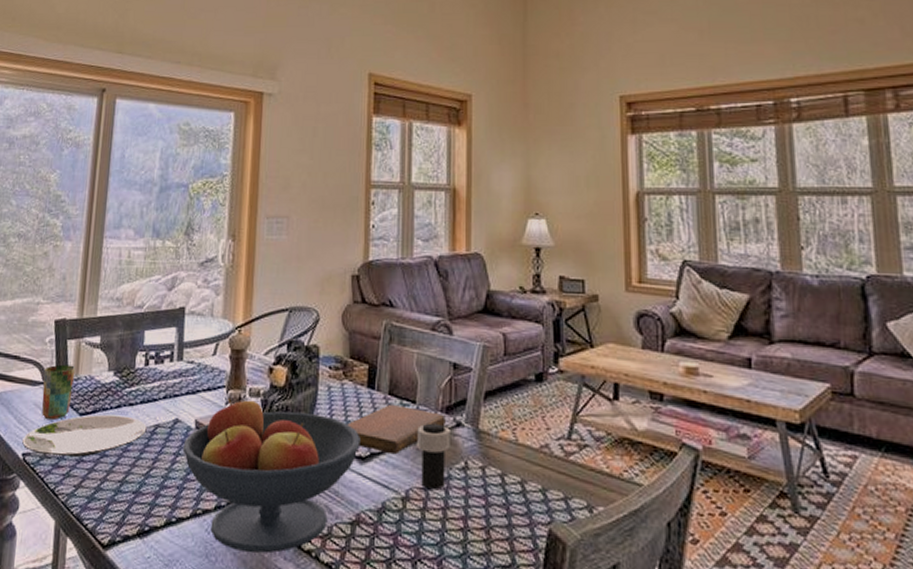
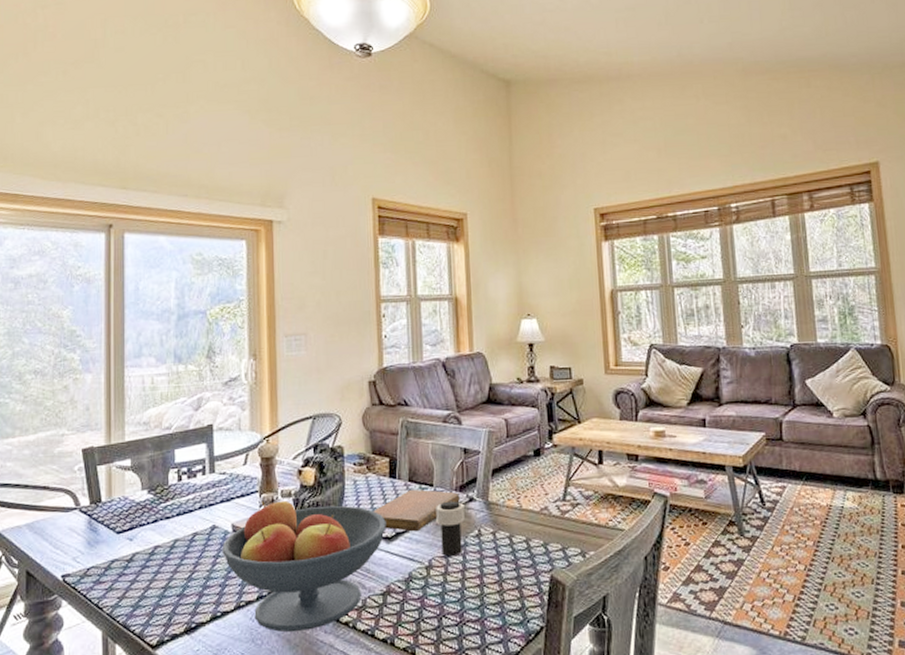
plate: present [22,414,147,458] -> none [60,528,185,574]
cup: present [42,364,76,420] -> none [75,488,108,542]

